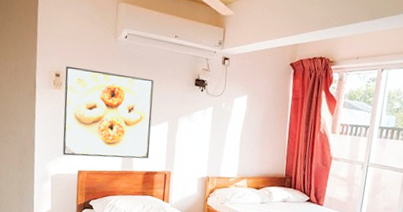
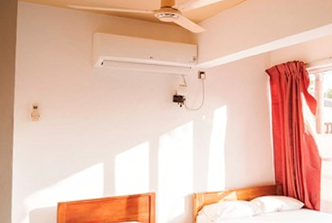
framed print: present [62,66,154,159] -> none [41,97,133,188]

